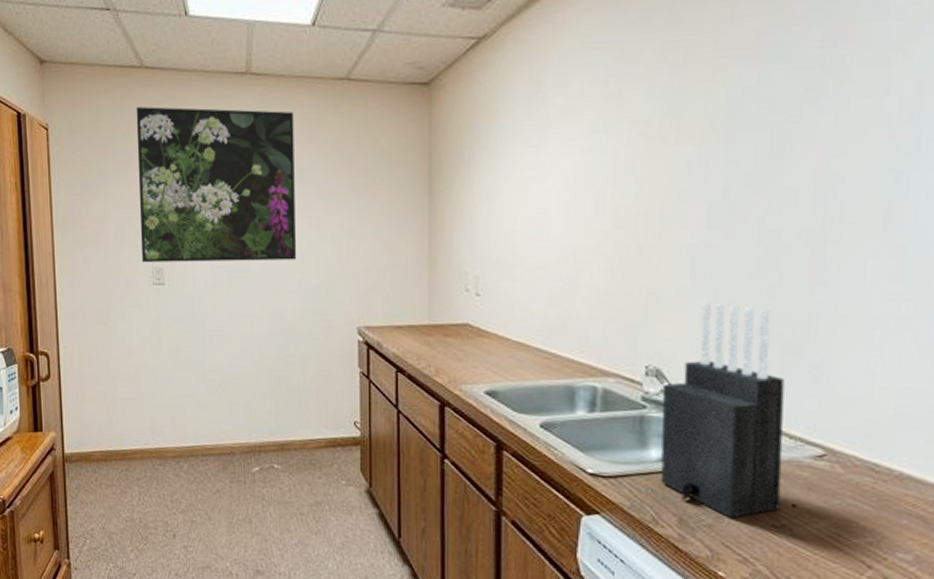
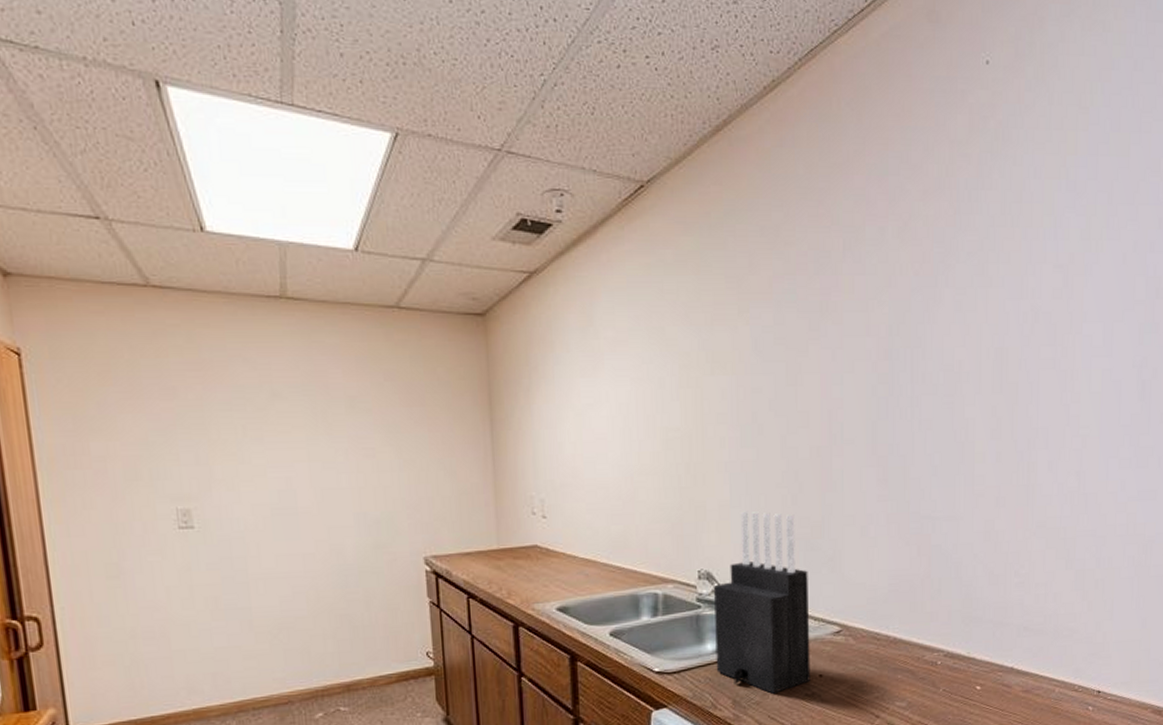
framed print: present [136,107,297,263] -> none [142,331,353,505]

